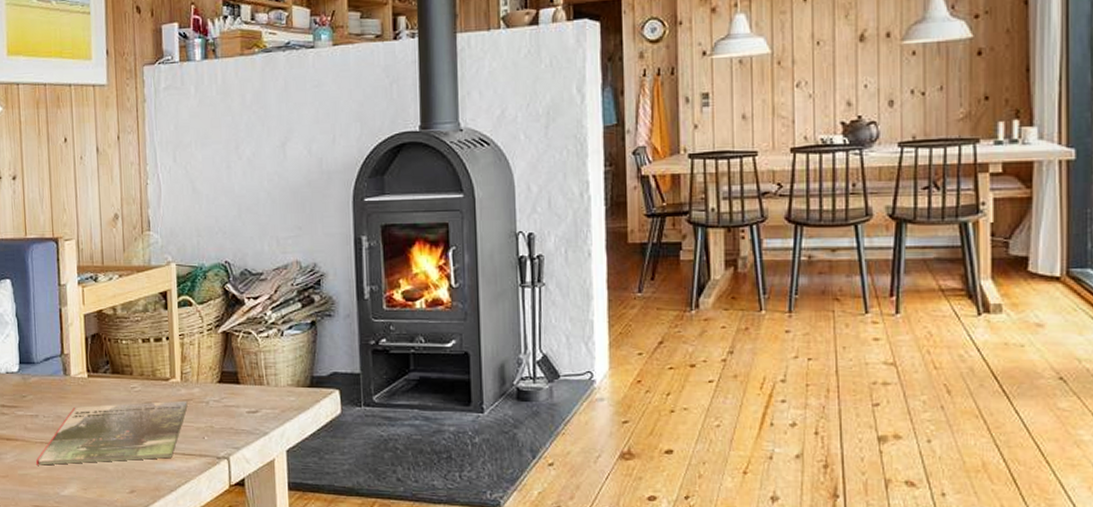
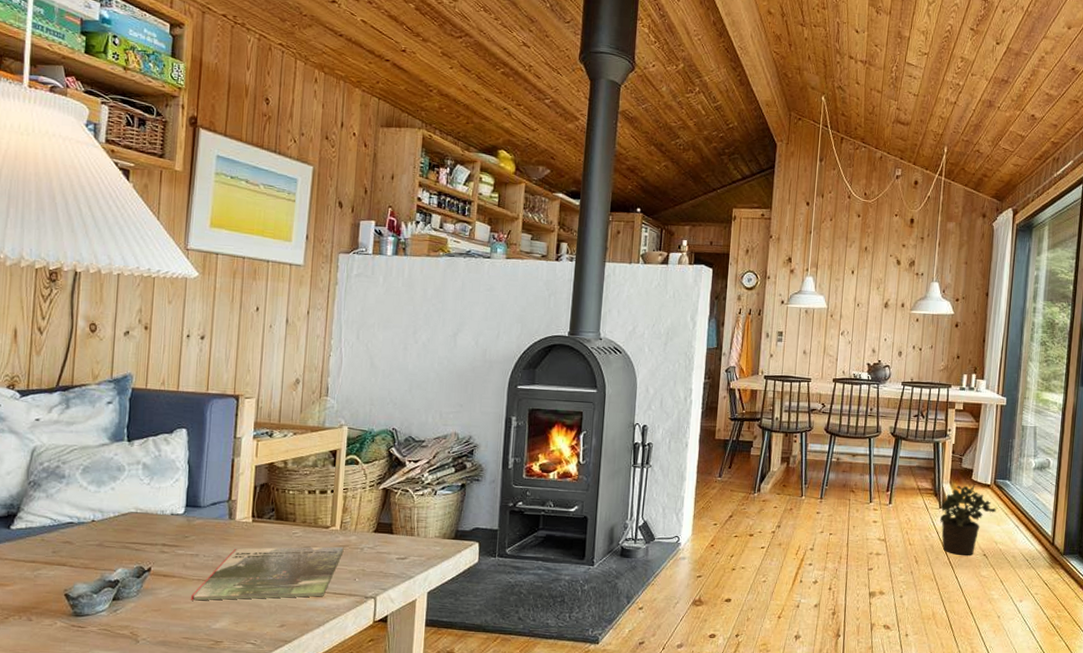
potted plant: none [979,278,1075,380] -> present [940,485,997,555]

